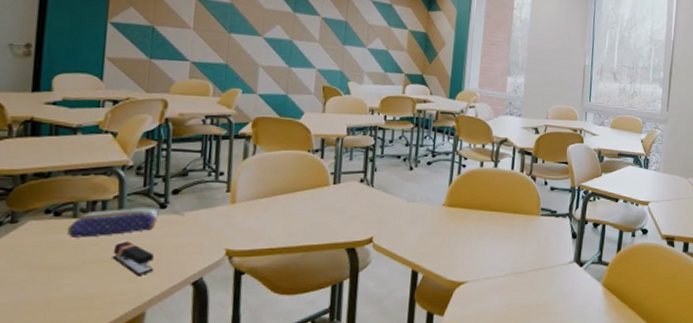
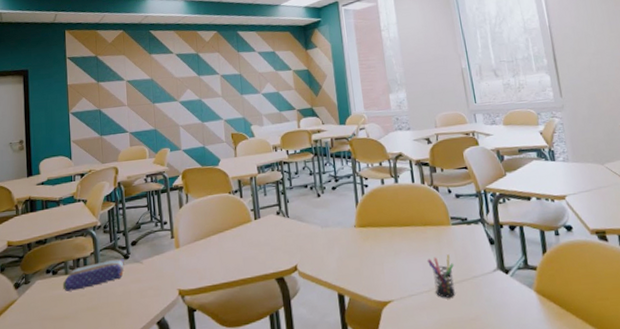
stapler: present [112,241,154,275] -> none [96,290,127,319]
pen holder: none [509,243,534,284] -> present [426,254,455,298]

